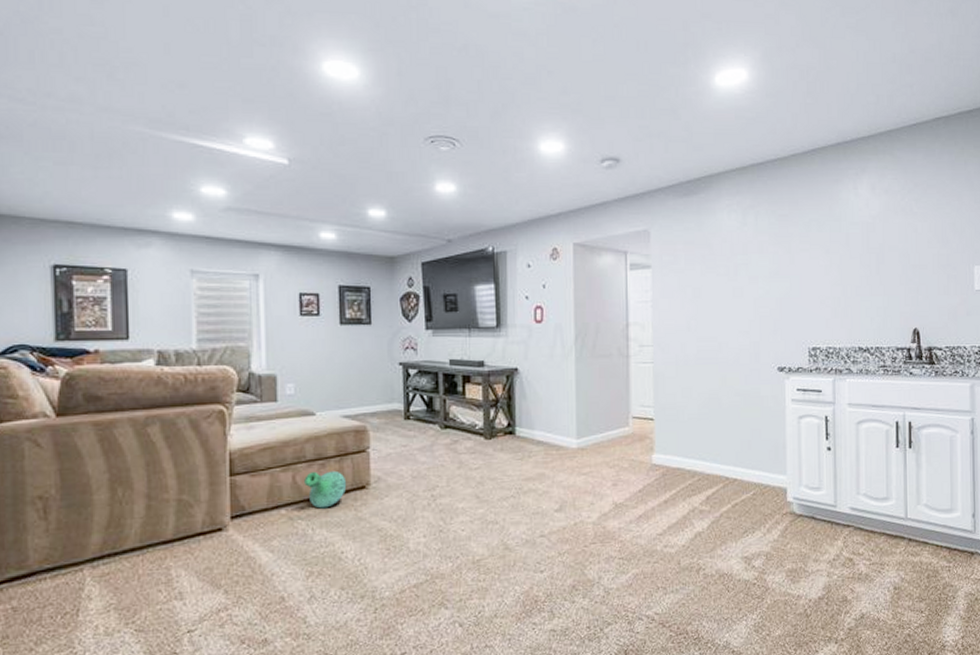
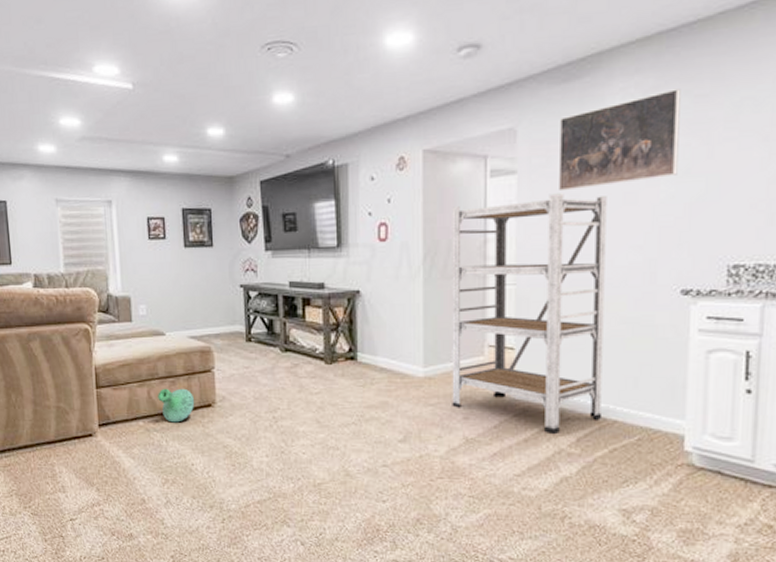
shelving unit: none [599,286,726,495] -> present [452,193,607,435]
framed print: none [684,209,770,285] -> present [559,89,681,192]

